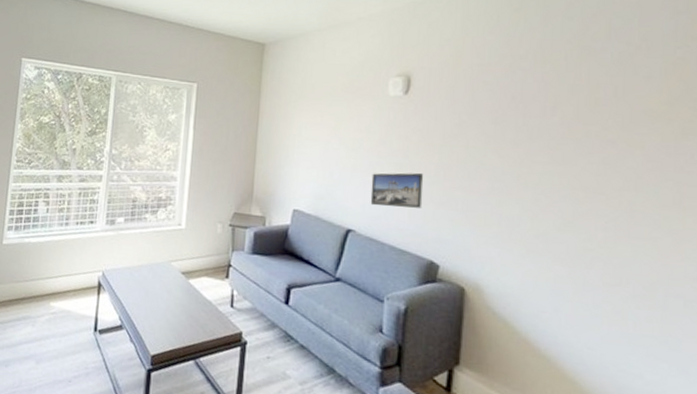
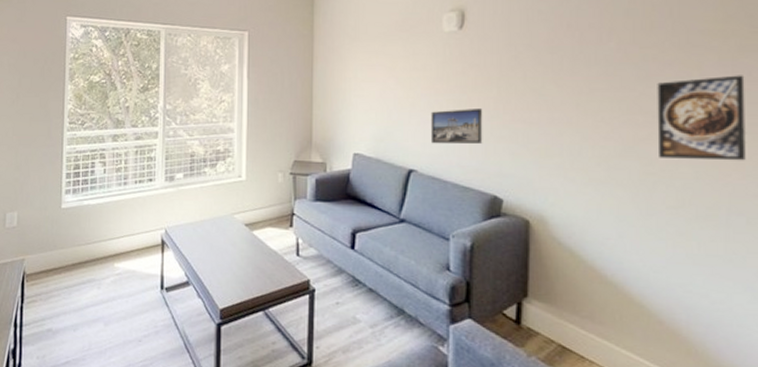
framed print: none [597,157,687,243] -> present [657,75,746,161]

